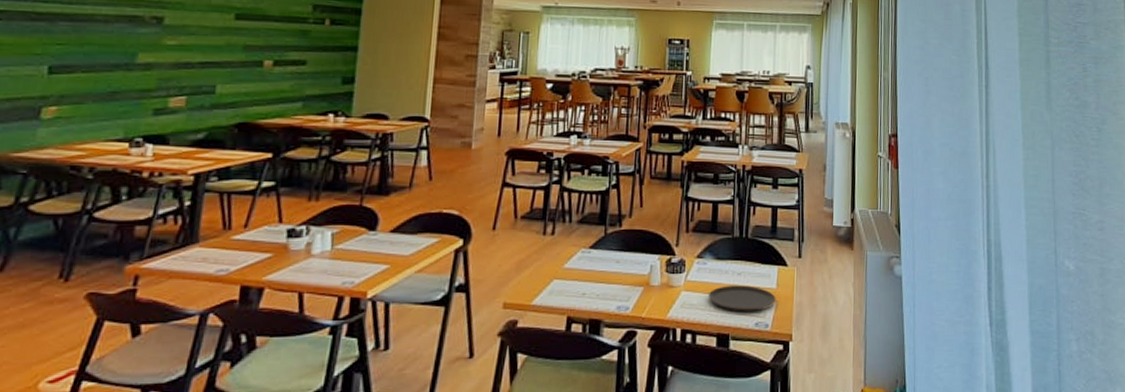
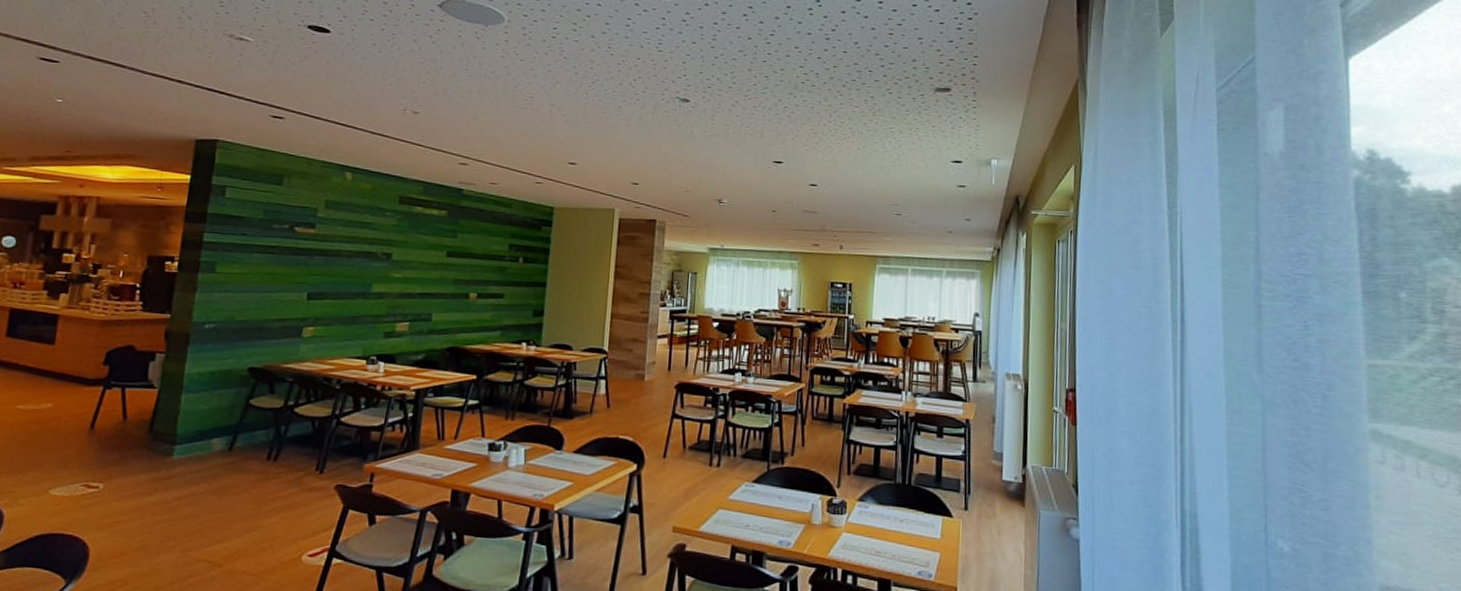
plate: present [709,285,776,311] -> none [870,531,940,560]

